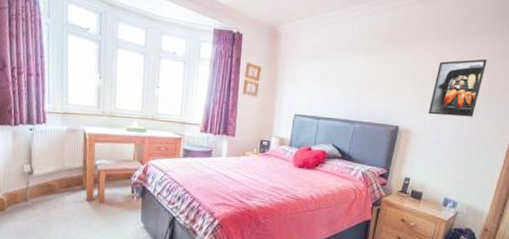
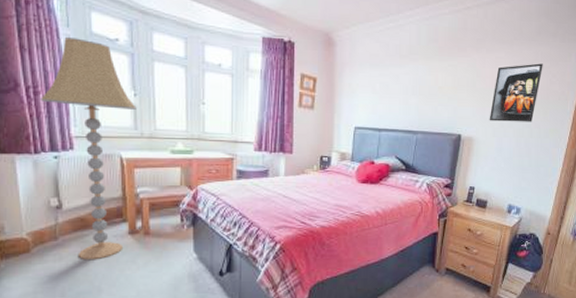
floor lamp: none [22,25,101,222] -> present [40,36,137,260]

